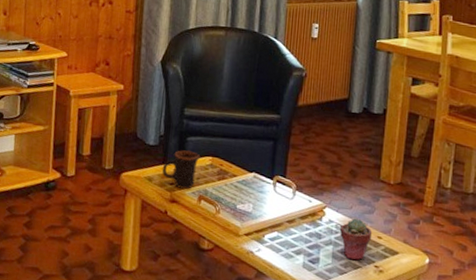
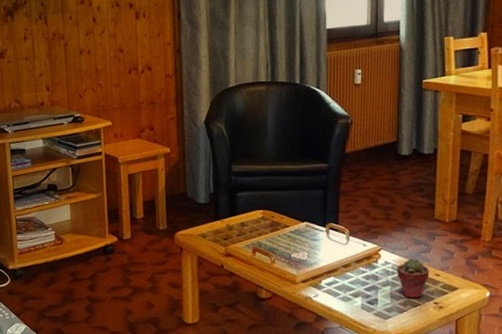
mug: present [162,150,201,189] -> none [215,206,252,243]

